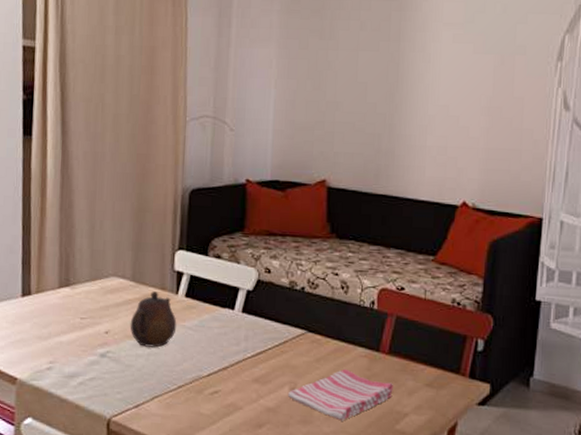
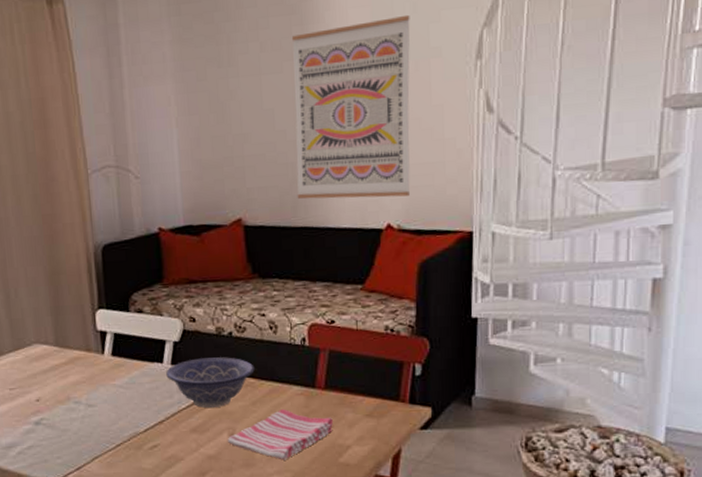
teapot: present [130,291,177,348] -> none [60,354,108,410]
decorative bowl: none [236,309,323,360] -> present [166,357,255,408]
wall art: none [380,13,500,178] -> present [291,14,410,199]

